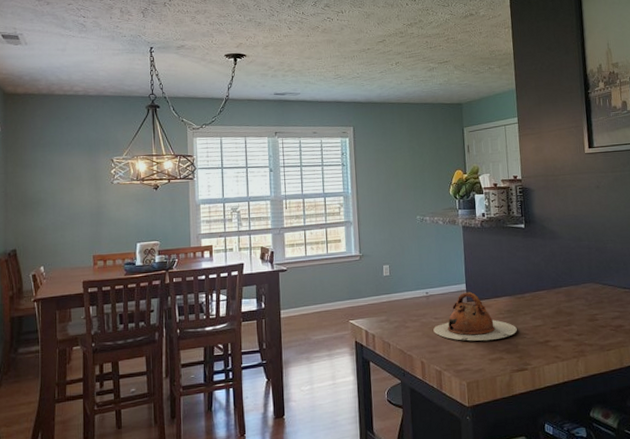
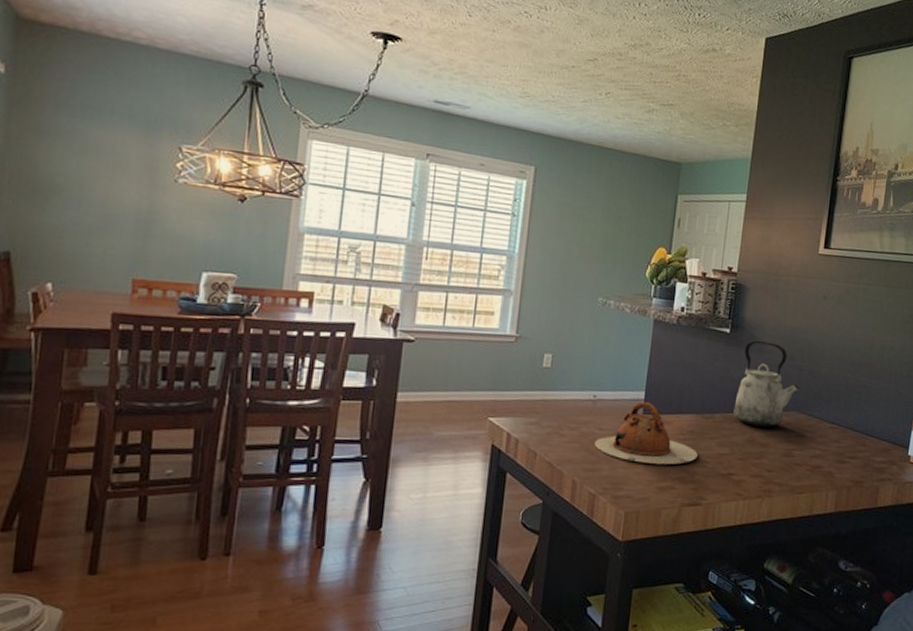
kettle: none [539,229,592,300] -> present [733,340,800,428]

